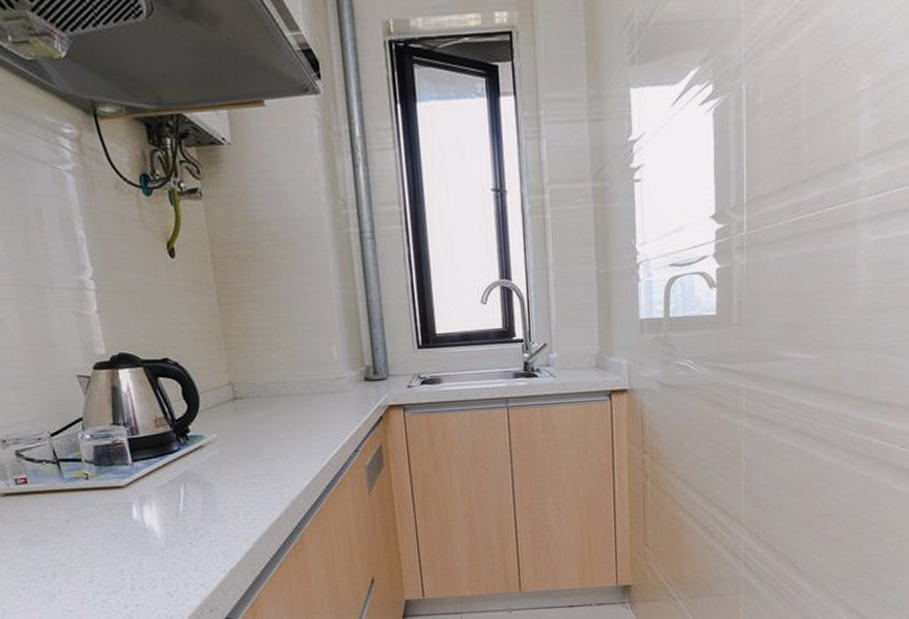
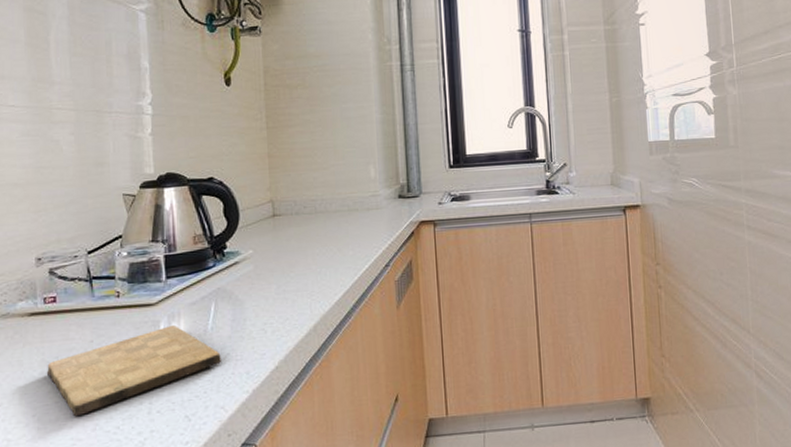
cutting board: none [28,506,196,591] -> present [46,324,221,417]

